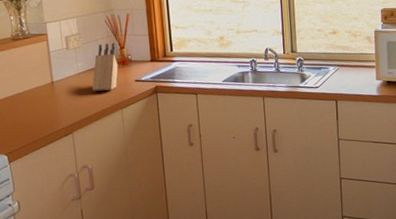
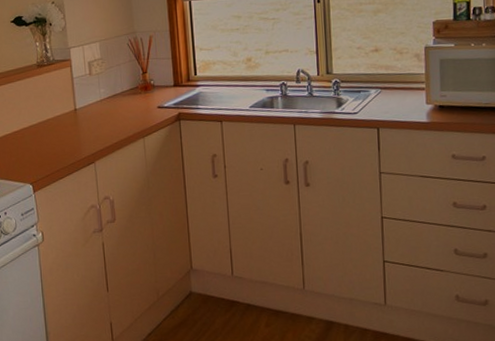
knife block: present [92,42,118,91] -> none [114,67,141,119]

